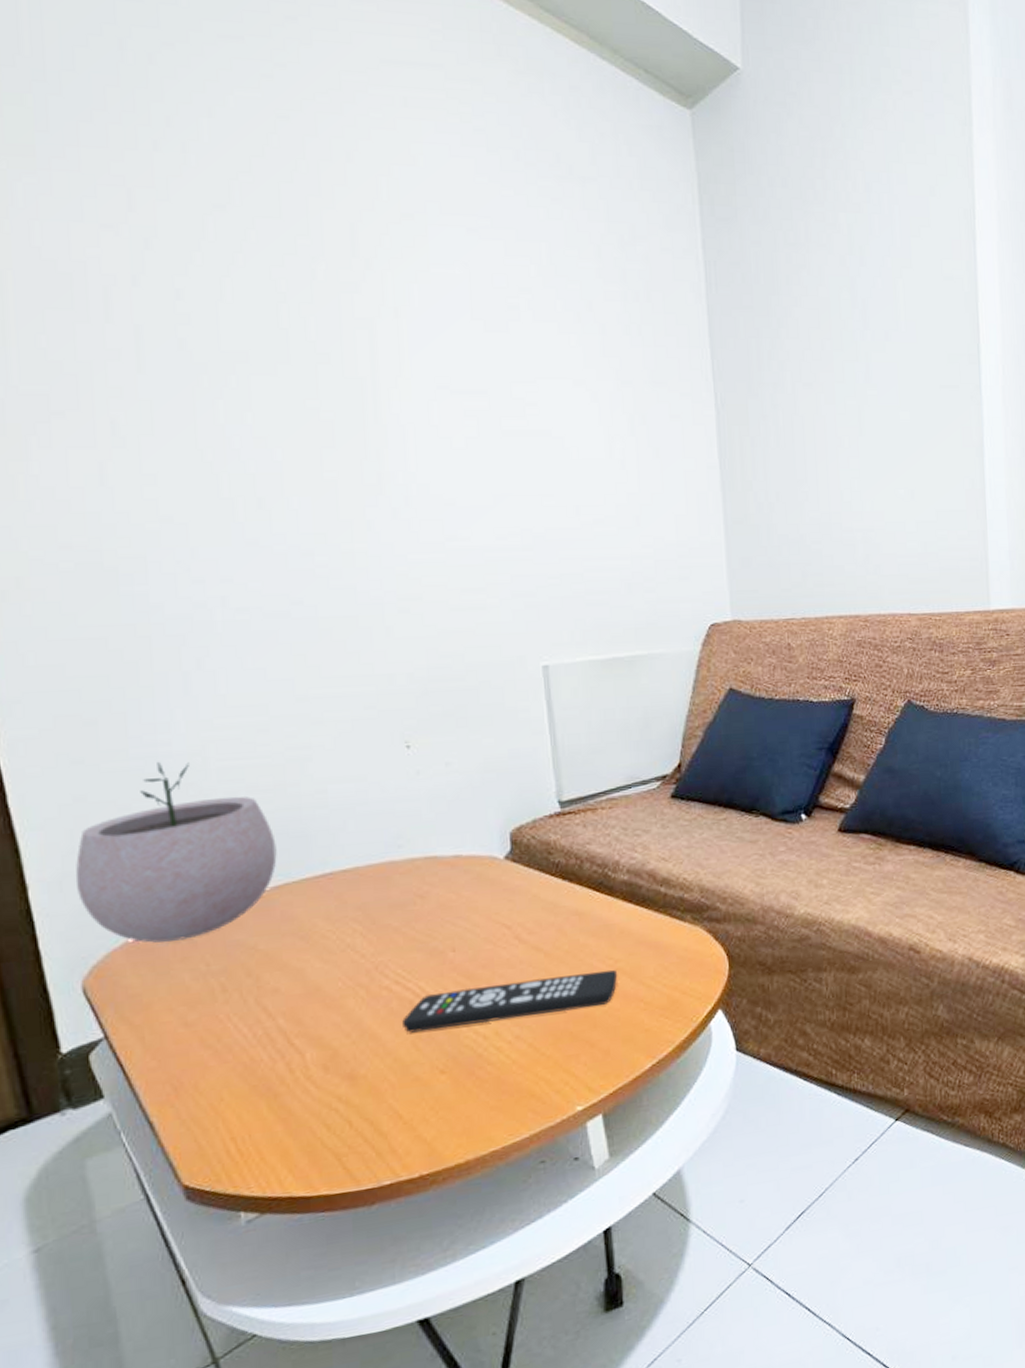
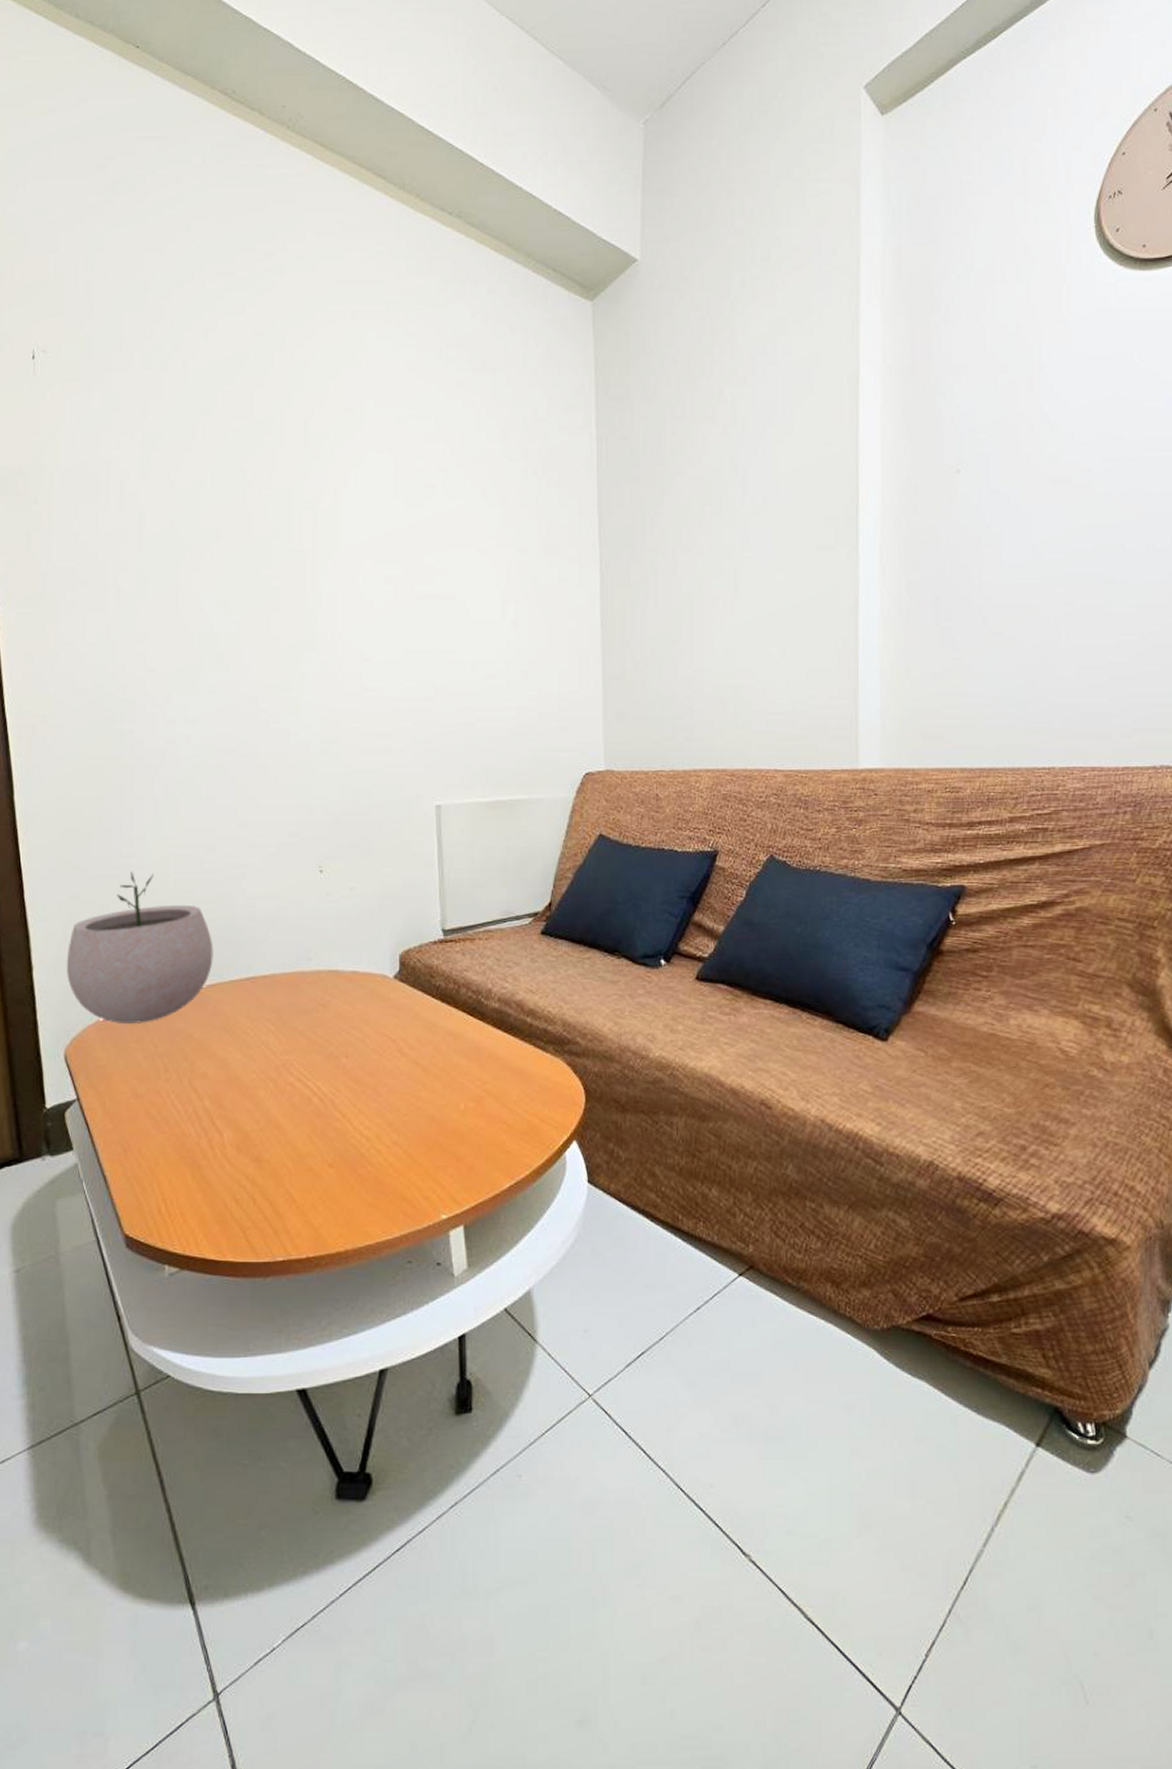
remote control: present [402,969,618,1033] -> none [301,1090,485,1127]

